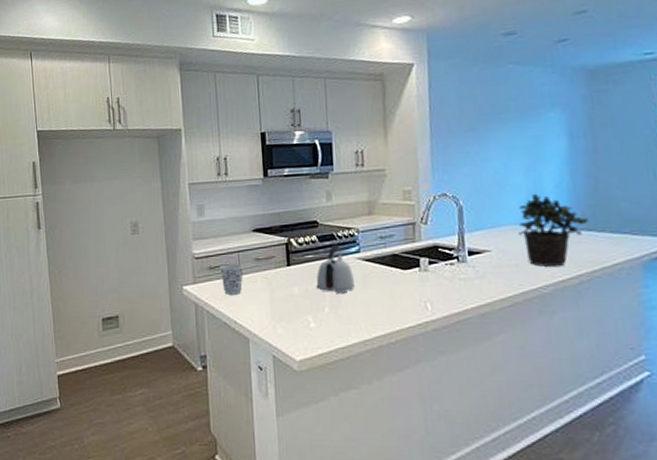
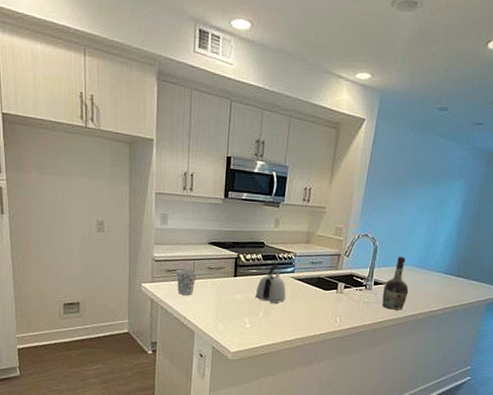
cognac bottle: none [483,213,520,285] -> present [382,256,409,310]
potted plant: present [518,193,589,268] -> none [412,243,461,301]

